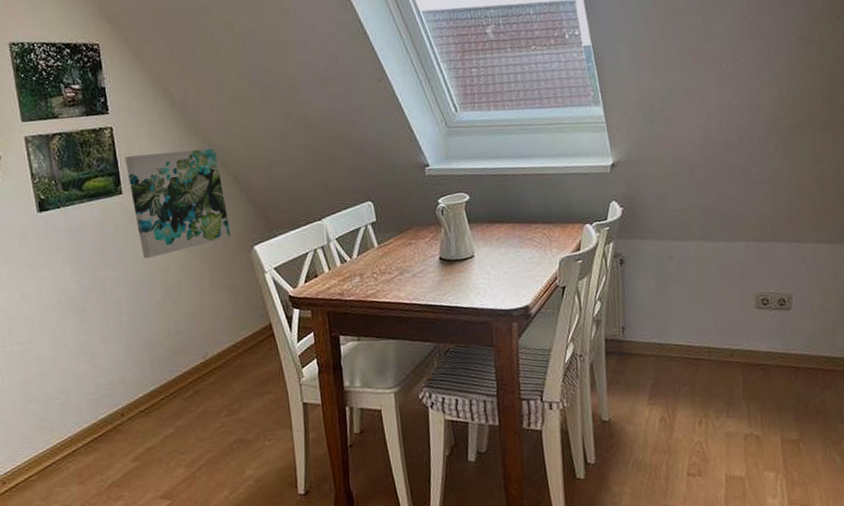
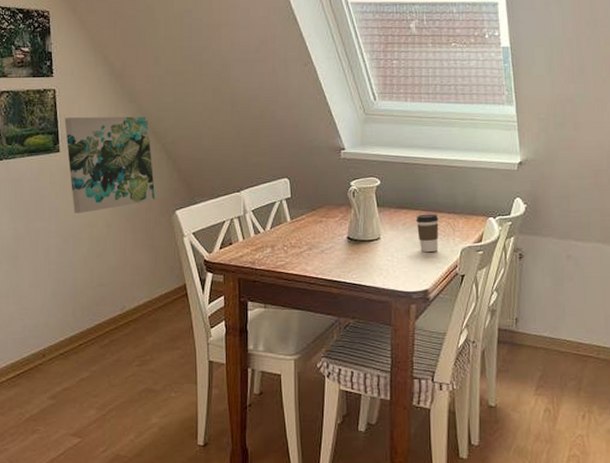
coffee cup: none [510,225,536,267] -> present [416,214,439,253]

